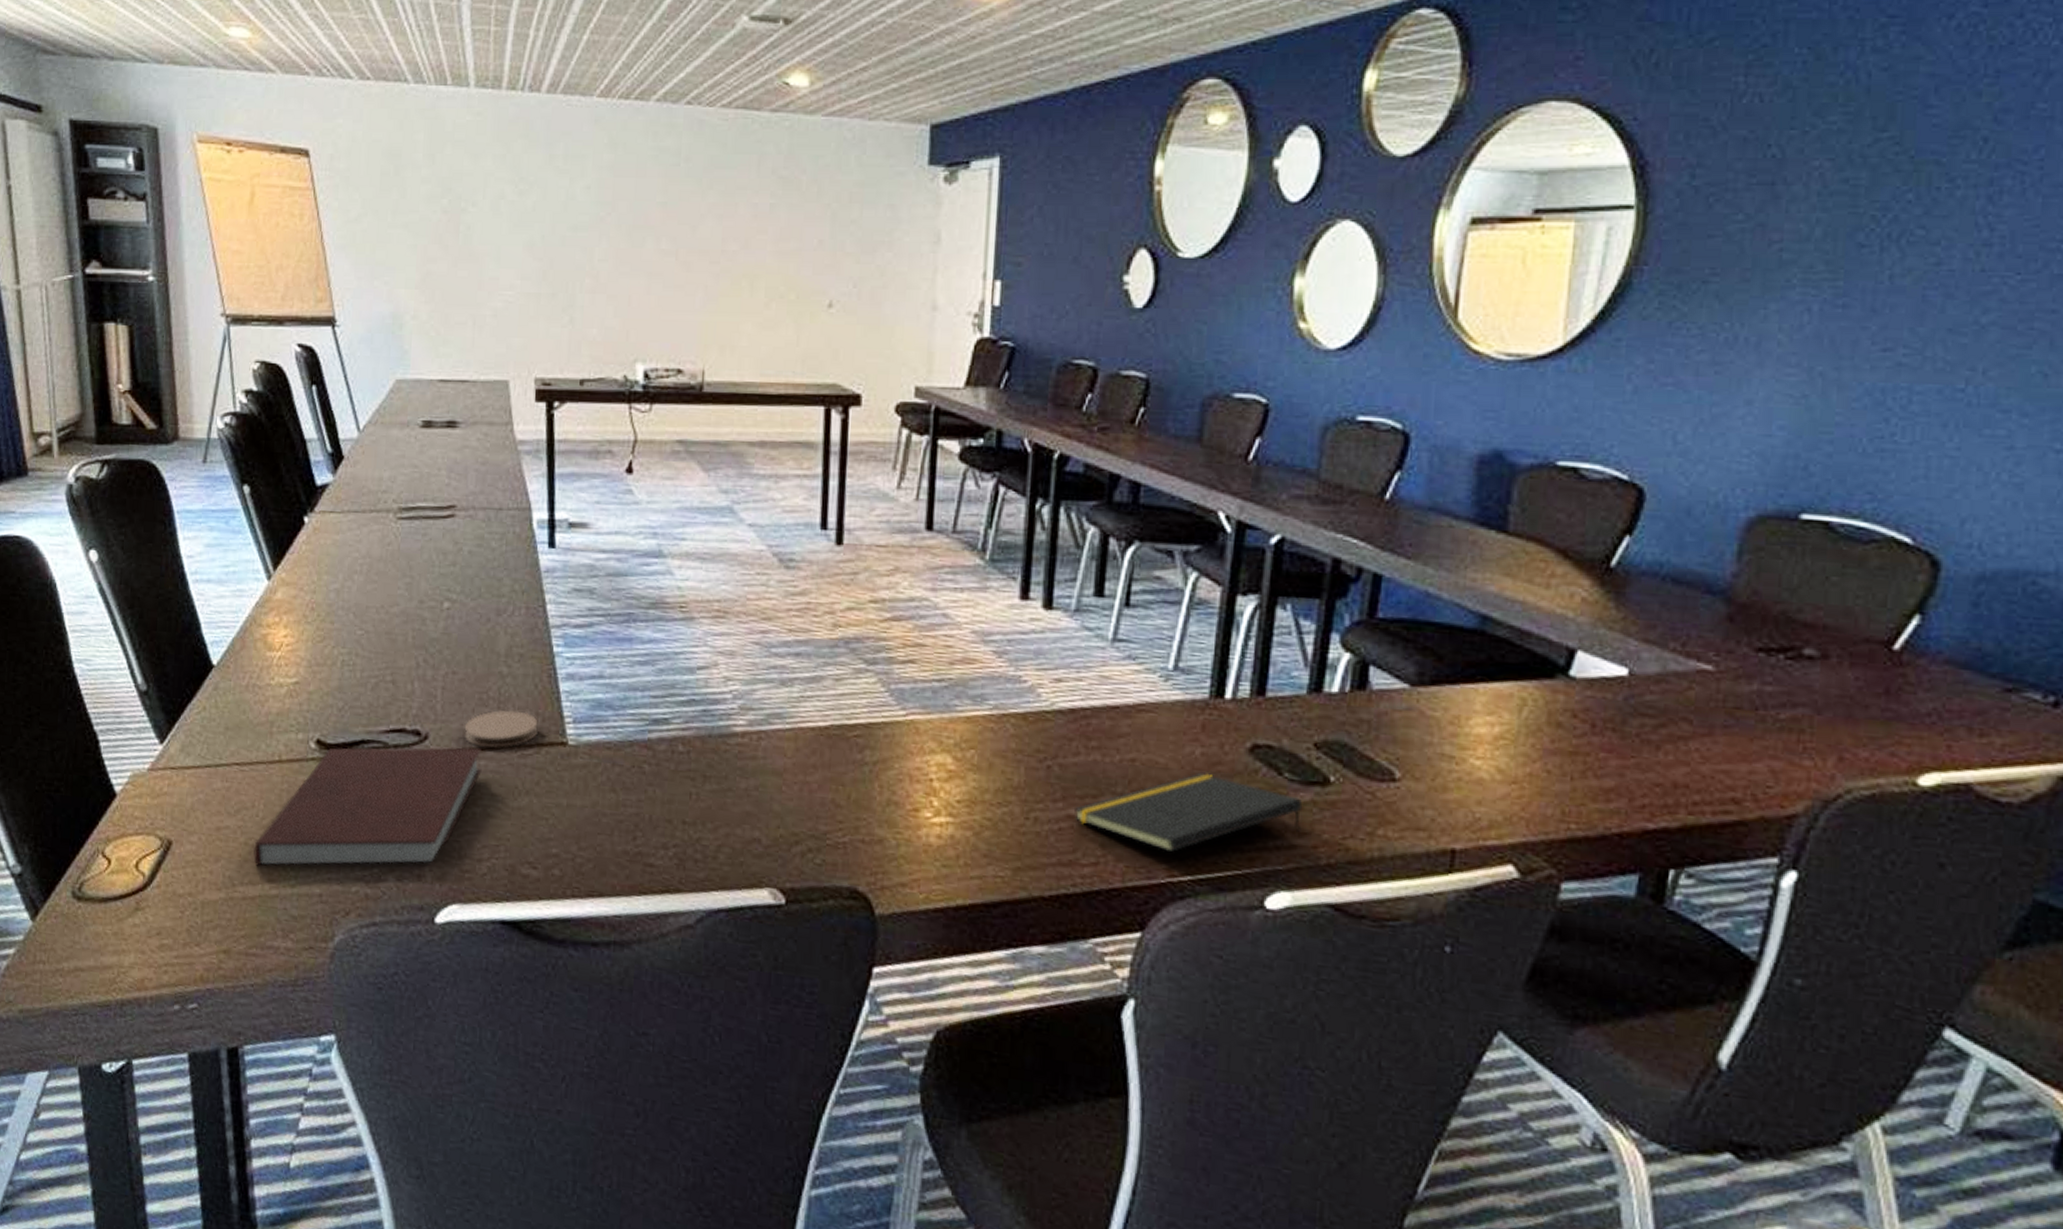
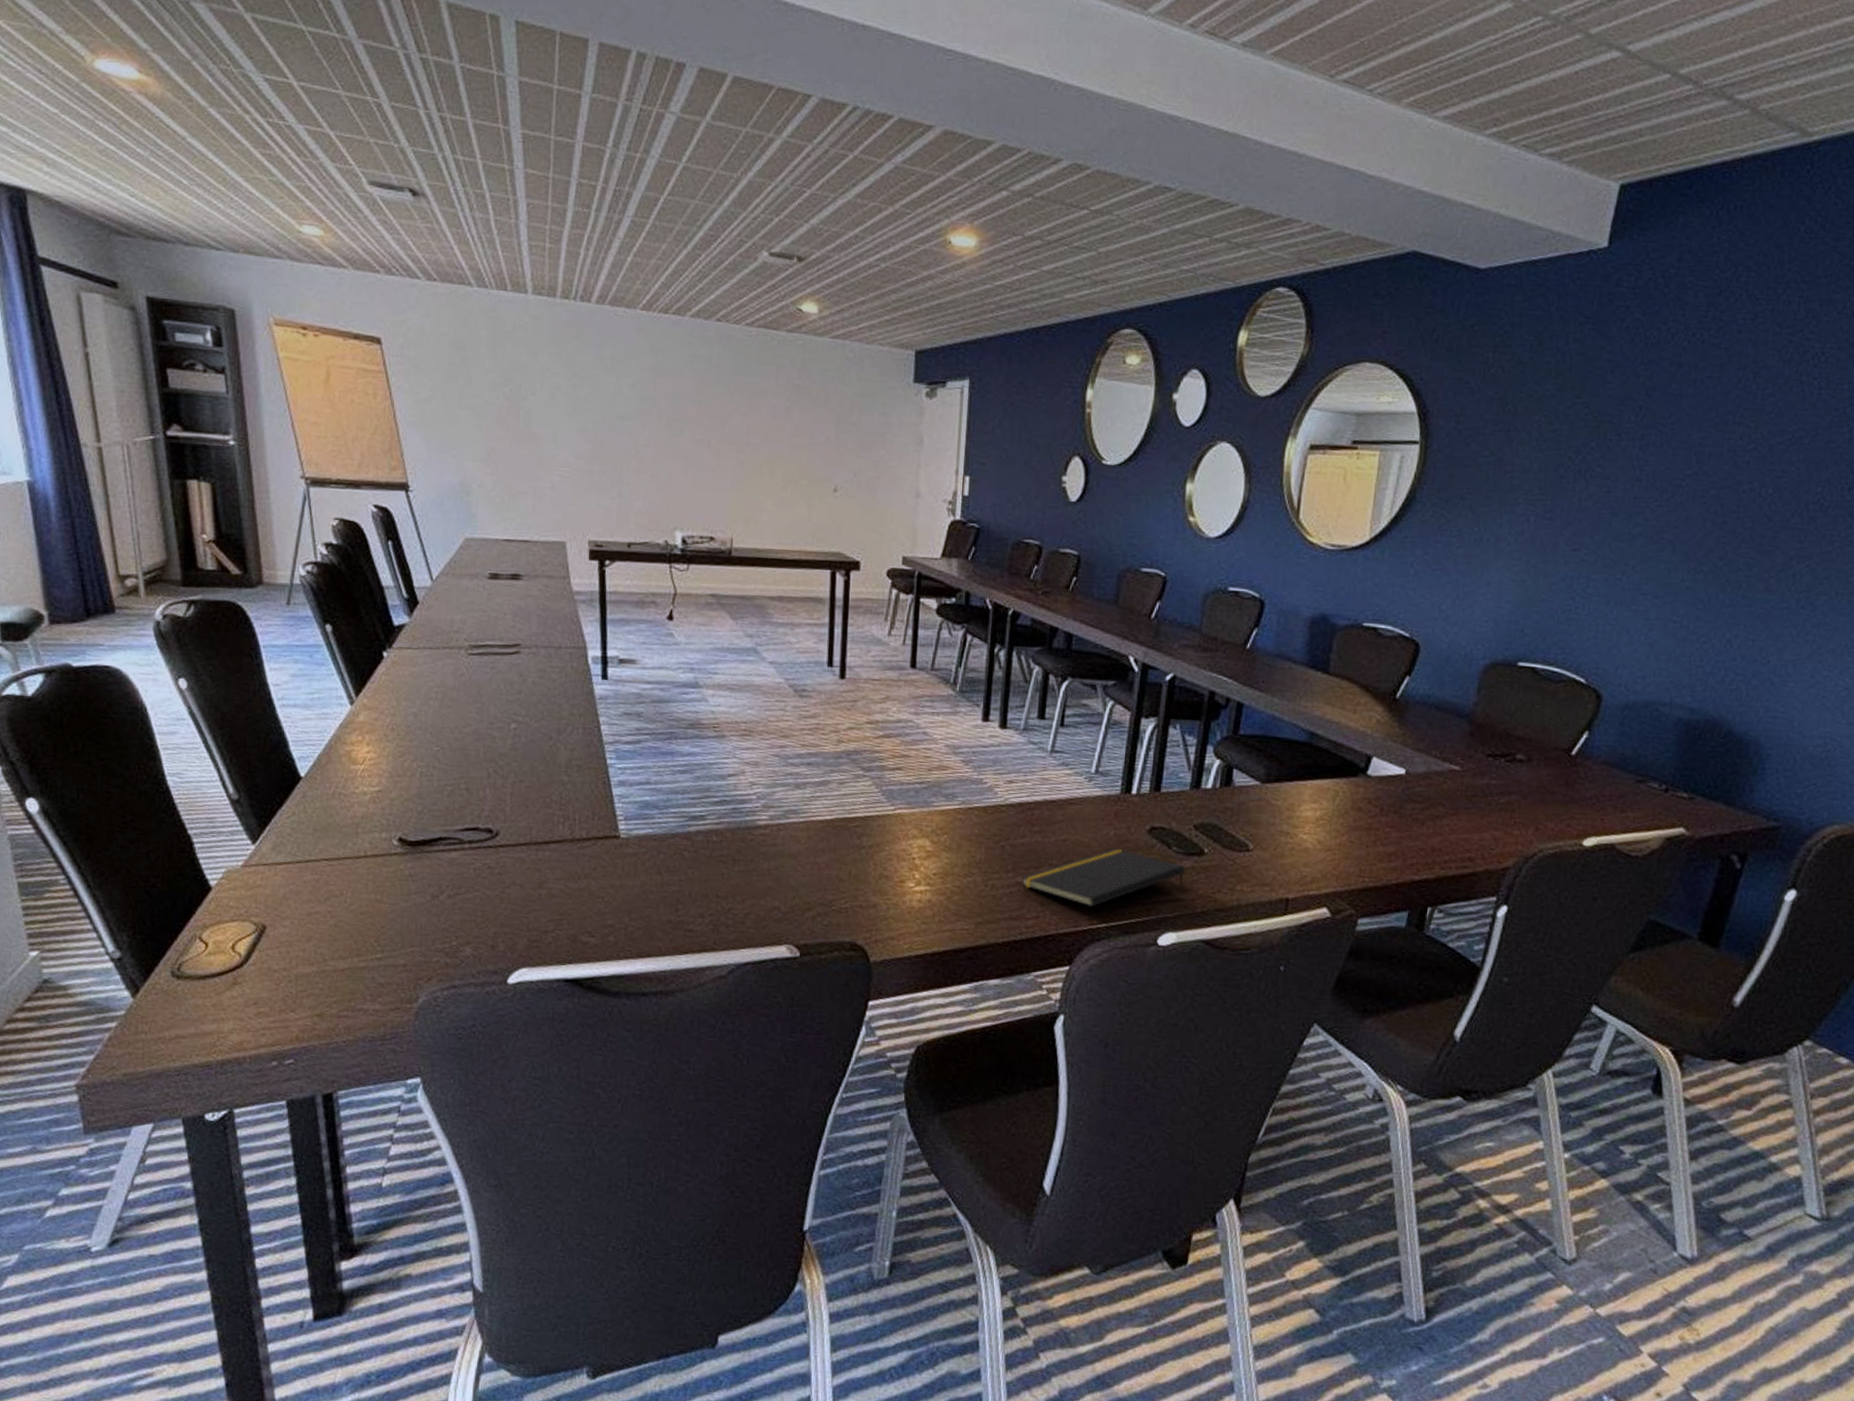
notebook: present [253,747,482,866] -> none [343,841,546,944]
coaster: present [464,710,539,749] -> none [530,811,596,842]

